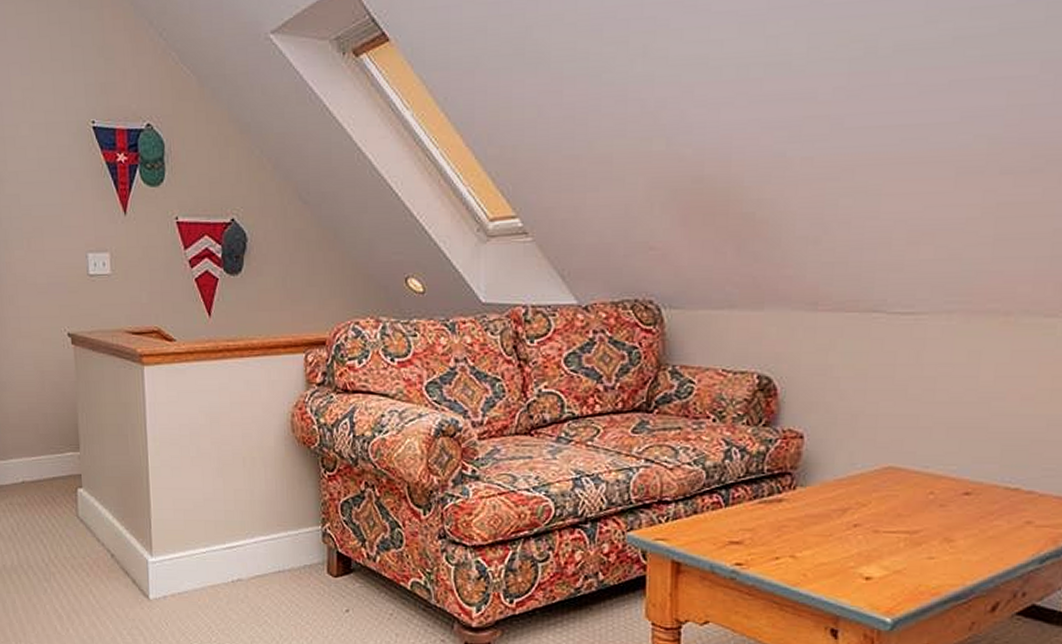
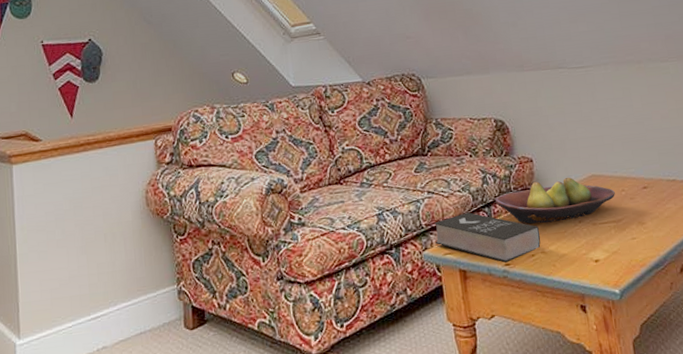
book: none [644,492,794,561] -> present [433,212,541,263]
fruit bowl: none [737,465,918,521] -> present [494,177,615,225]

